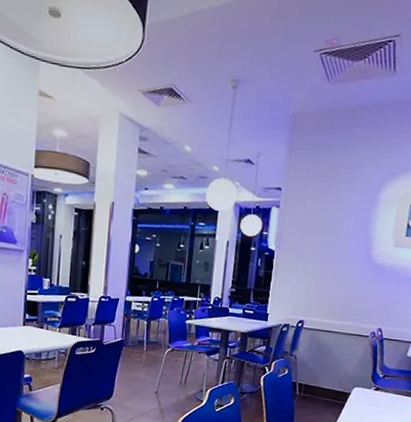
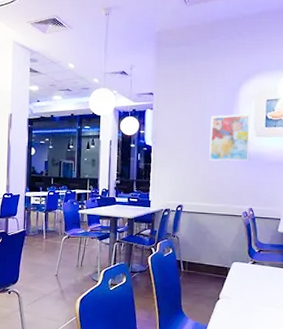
wall art: none [338,219,391,275] -> present [209,114,252,162]

